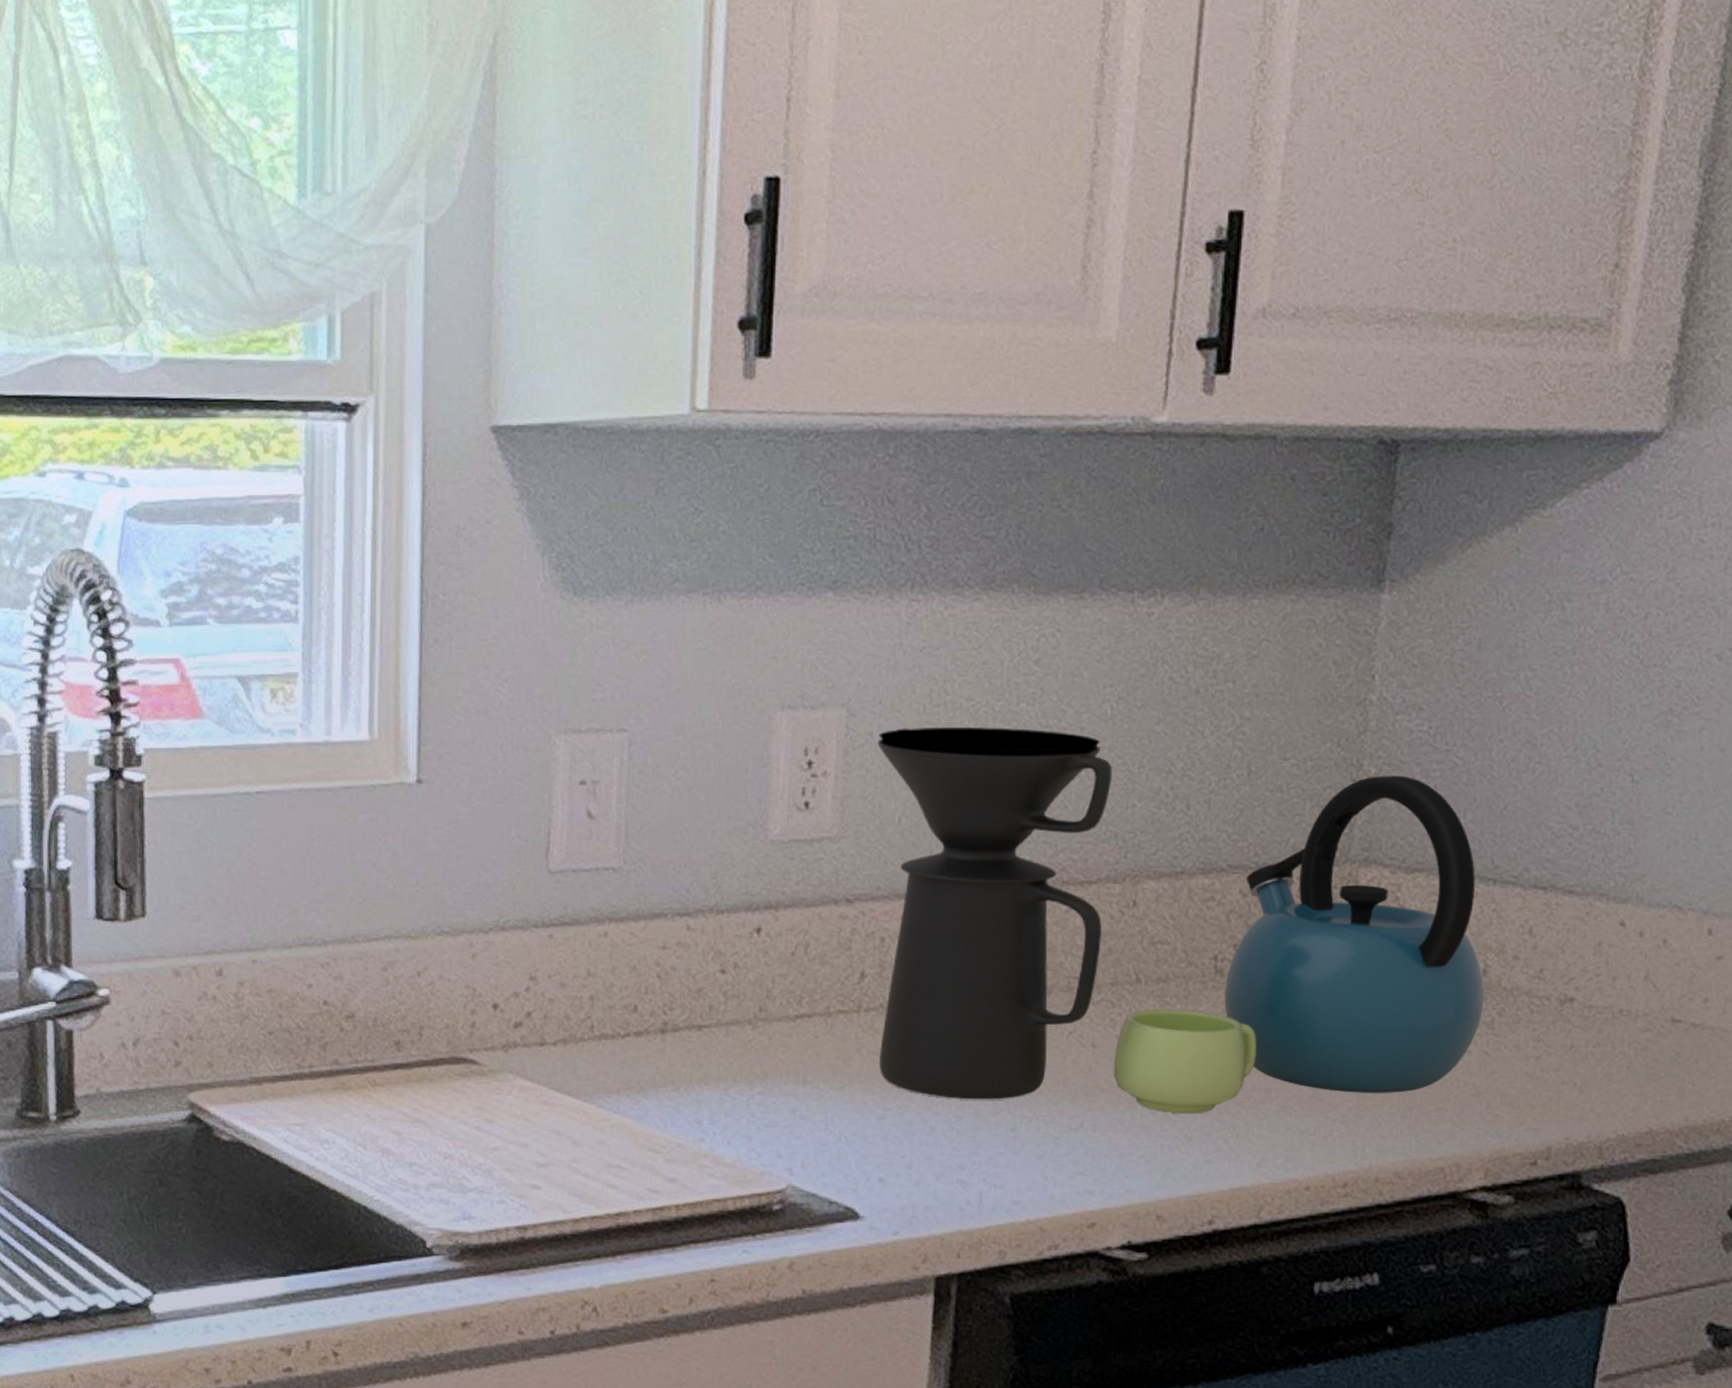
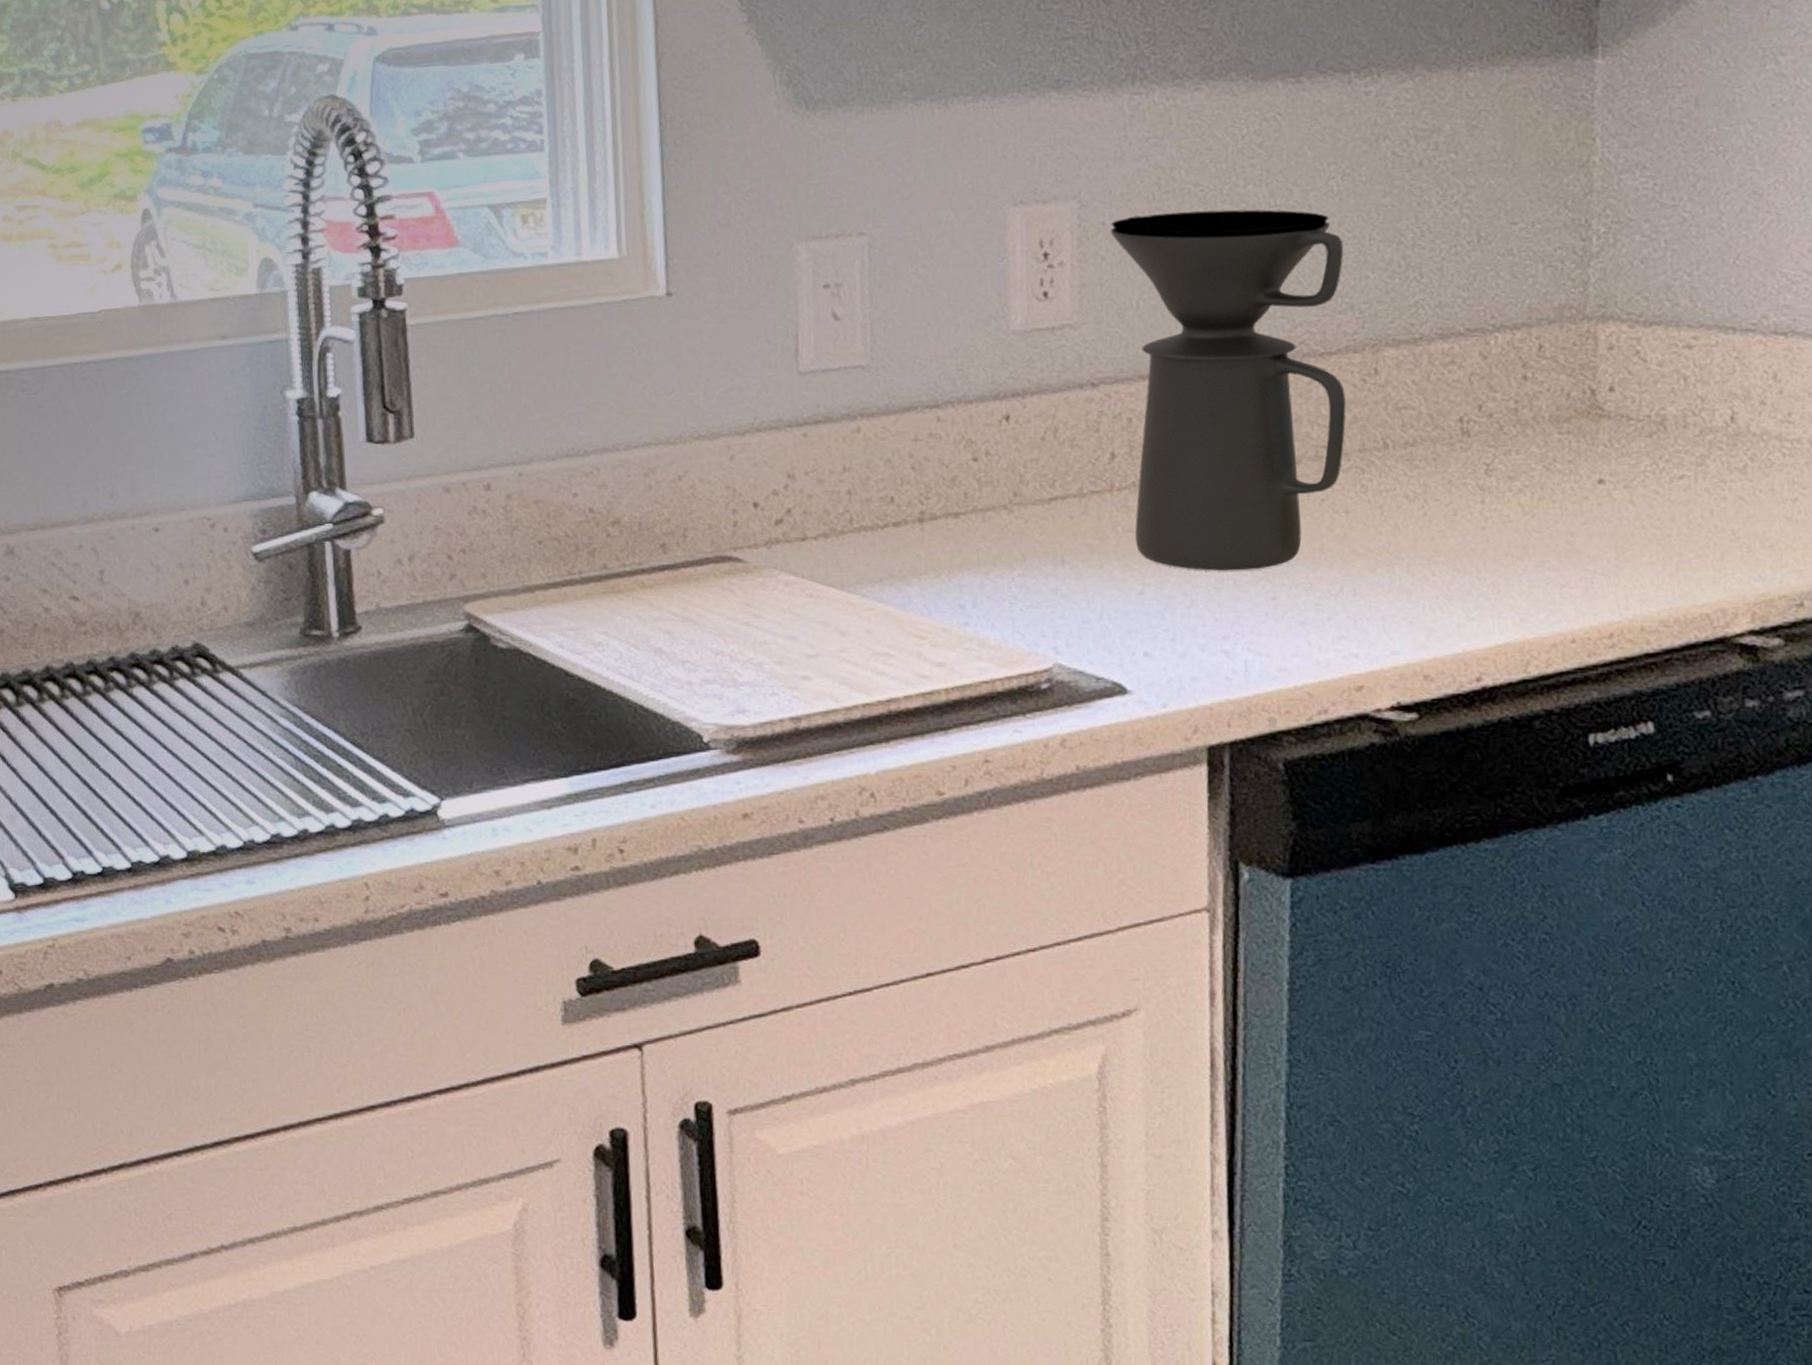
mug: present [1113,1009,1257,1114] -> none [1368,471,1511,574]
kettle: present [1224,775,1484,1093] -> none [1473,232,1734,545]

